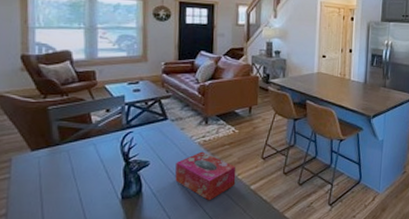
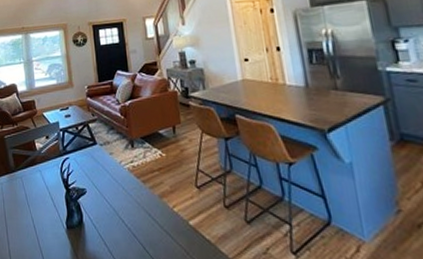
tissue box: present [175,151,237,201] -> none [110,178,172,237]

